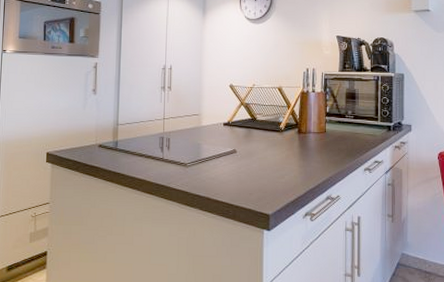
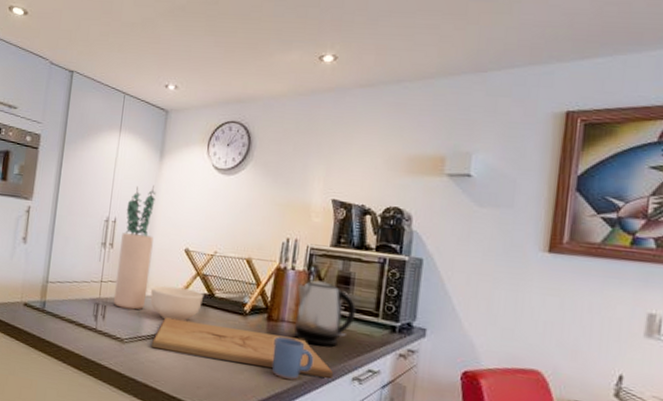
vase: none [175,36,204,139] -> present [113,185,156,310]
bowl: none [205,116,248,143] -> present [150,285,205,322]
cutting board: none [209,141,351,172] -> present [150,317,334,379]
mug: none [305,145,336,177] -> present [272,336,314,380]
kettle: none [318,98,362,148] -> present [293,280,356,347]

